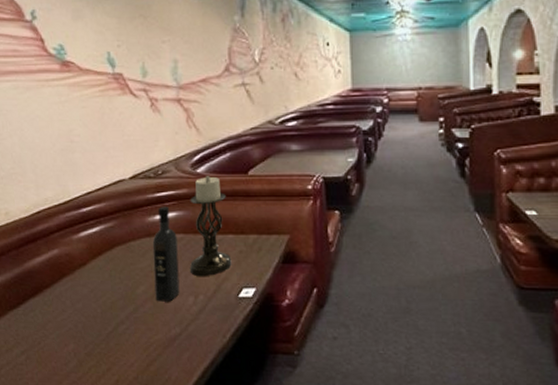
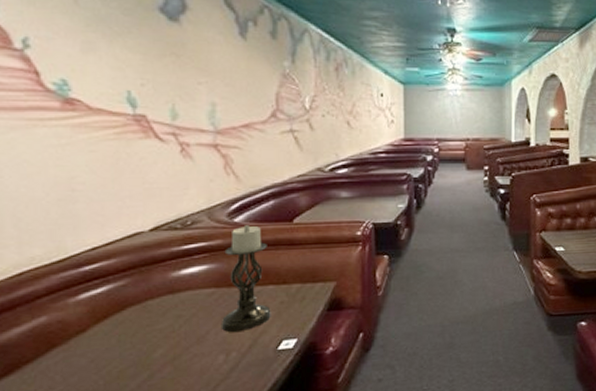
wine bottle: present [152,206,180,302] -> none [176,259,208,364]

